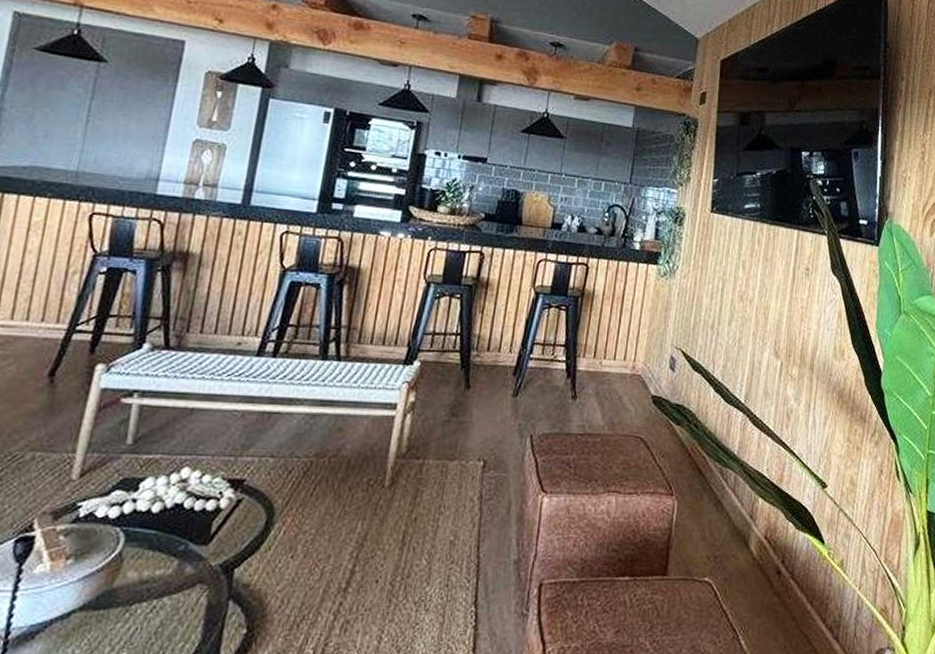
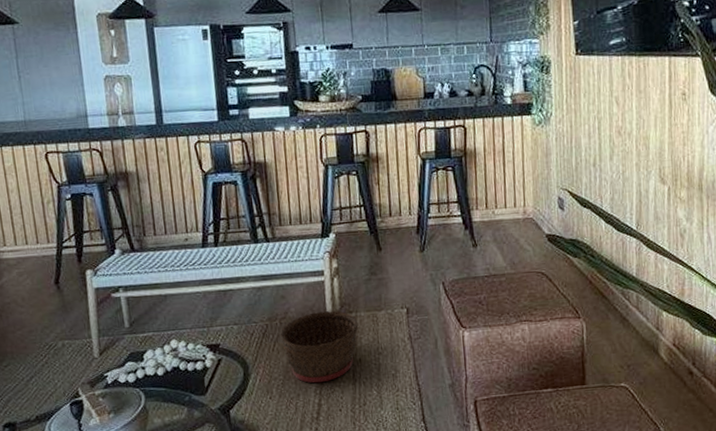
basket: none [324,453,424,543] -> present [280,311,359,383]

